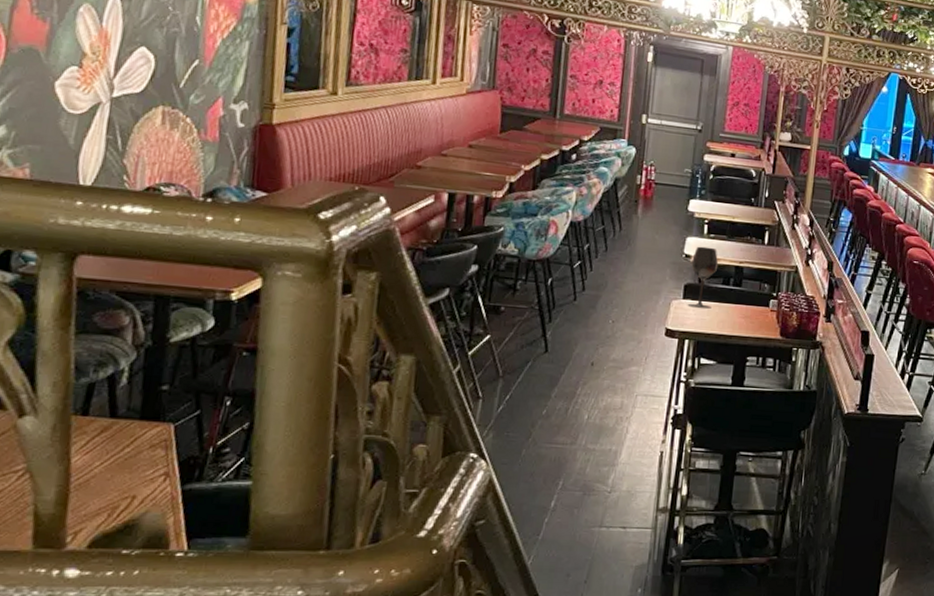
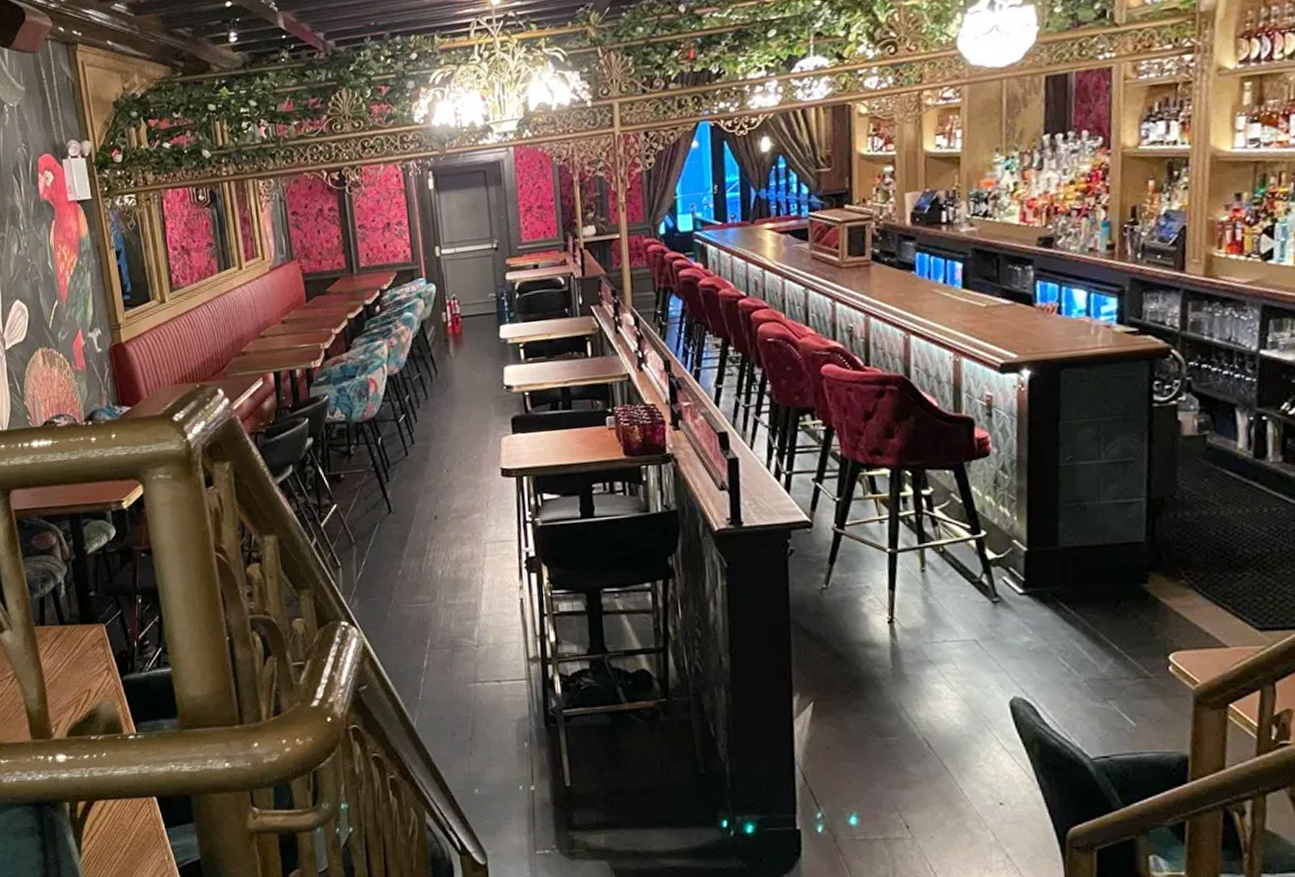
wineglass: present [687,246,719,310] -> none [514,372,544,442]

